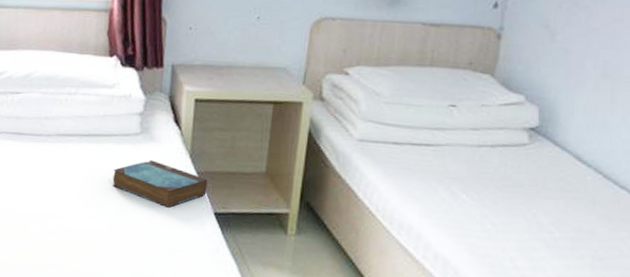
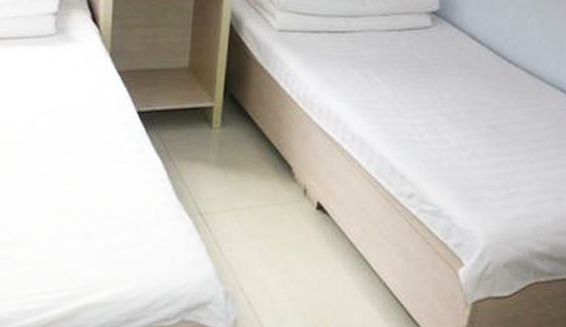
book: present [112,160,208,208] -> none [26,61,130,110]

